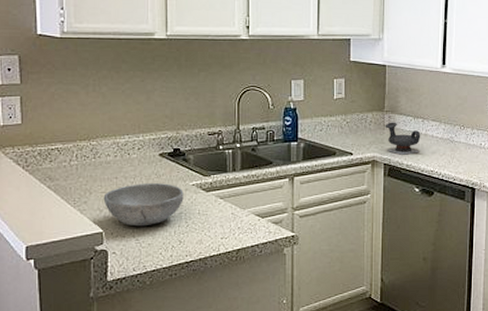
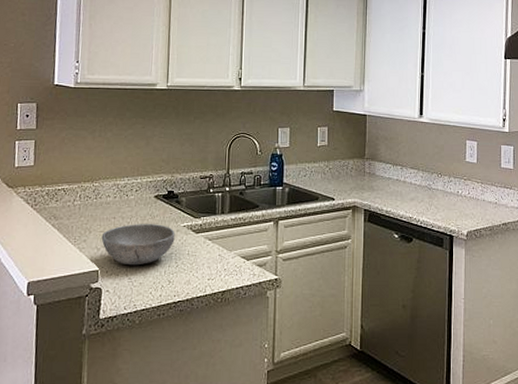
teapot: present [385,122,421,155] -> none [365,169,400,201]

